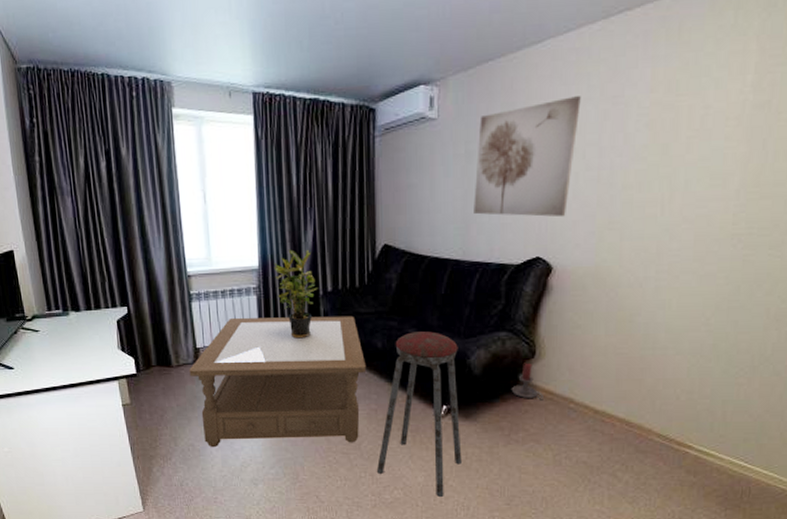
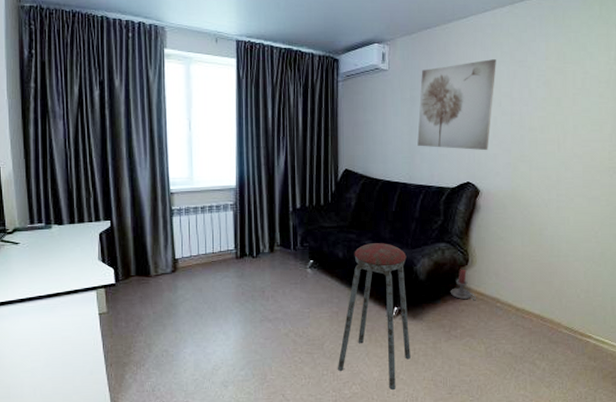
coffee table: present [189,316,367,448] -> none [167,229,329,353]
potted plant: present [273,249,319,339] -> none [249,171,289,250]

